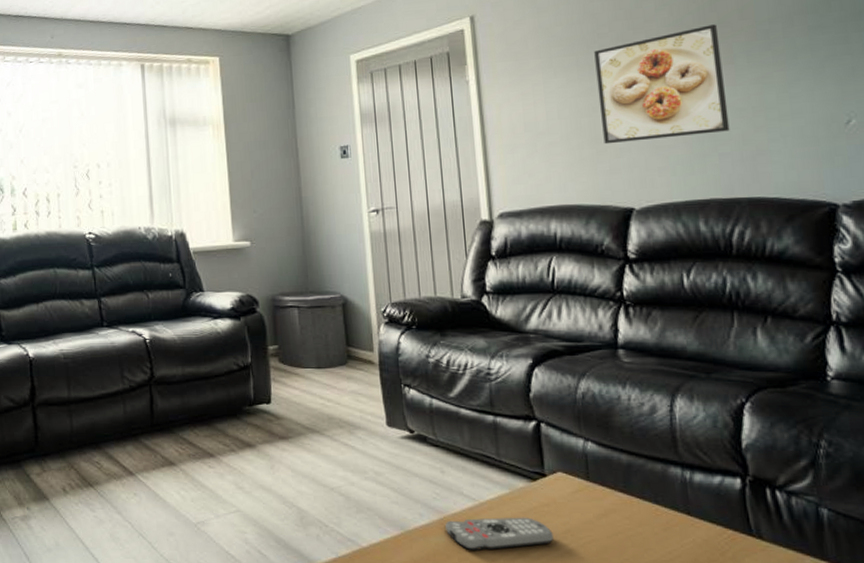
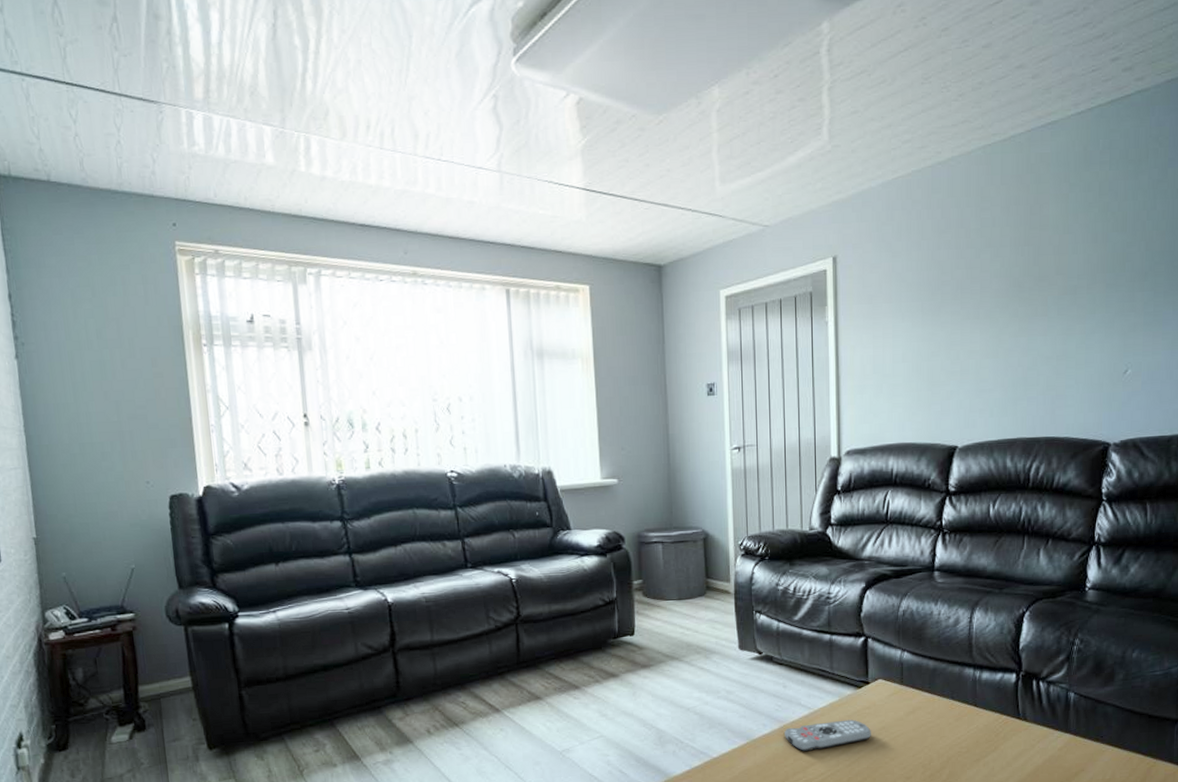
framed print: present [594,24,730,144] -> none [937,278,1039,387]

